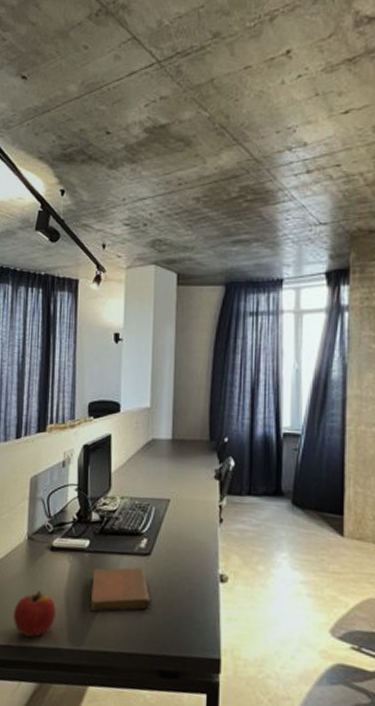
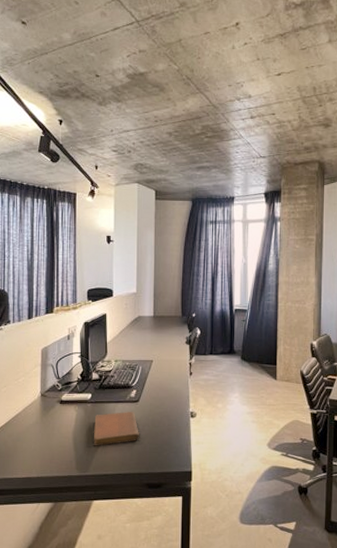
apple: present [14,590,56,637] -> none [32,434,66,469]

